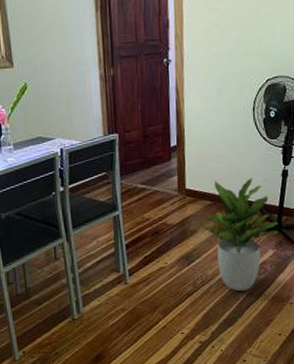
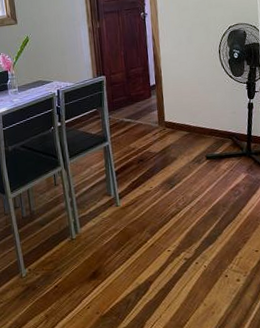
potted plant: present [200,178,279,291] -> none [179,111,249,211]

